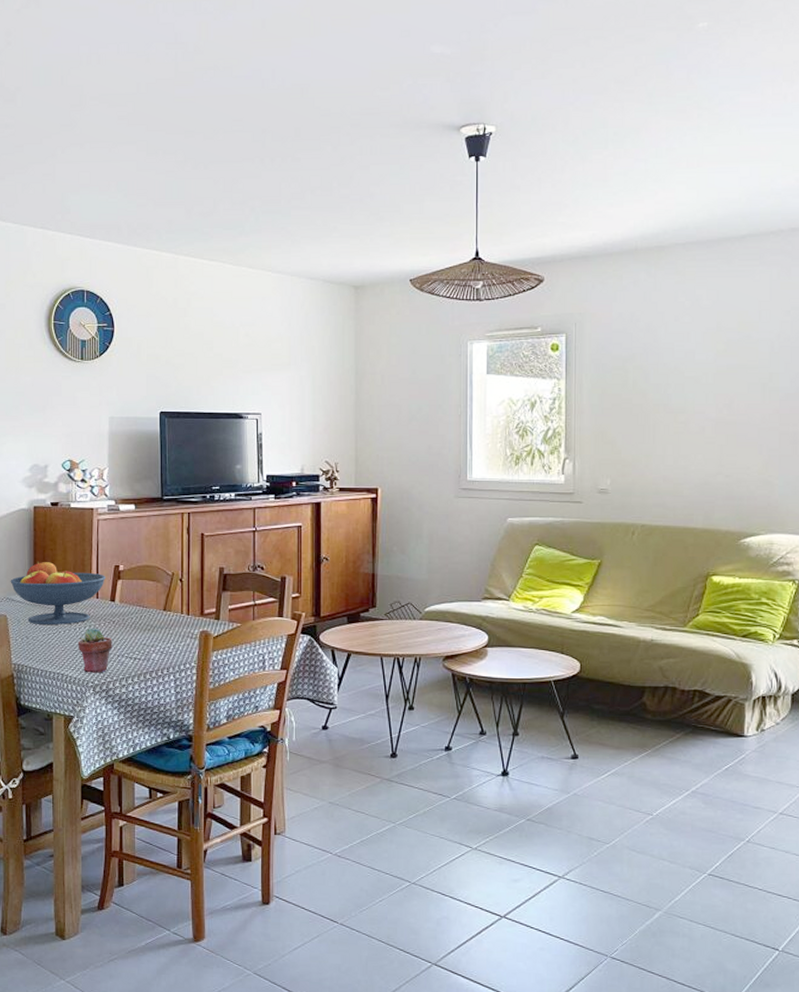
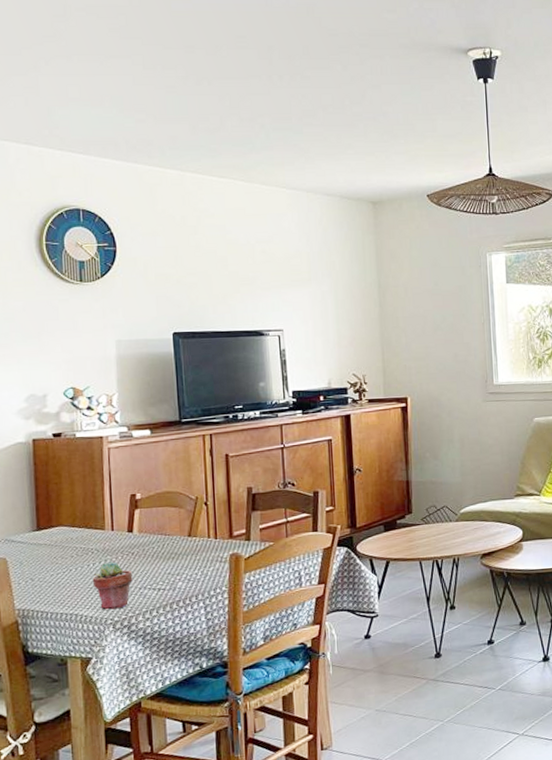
fruit bowl: present [10,561,107,625] -> none [8,497,122,565]

